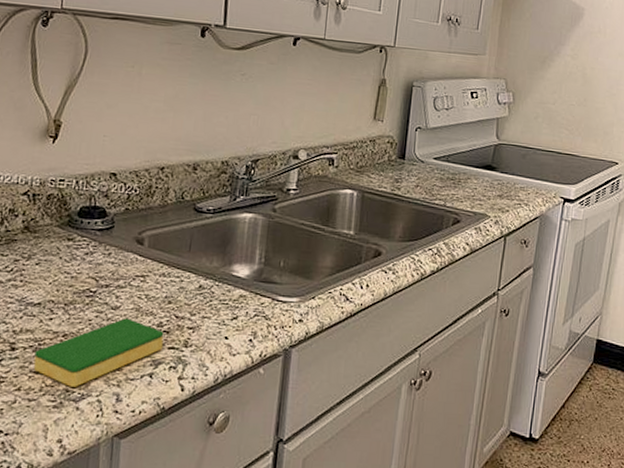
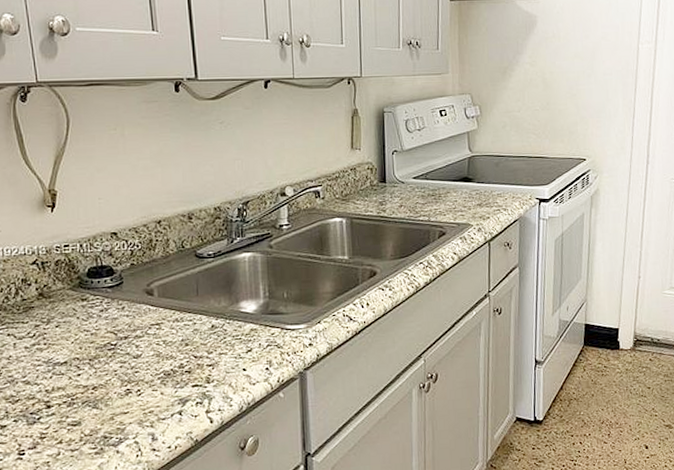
dish sponge: present [33,318,164,387] -> none [69,364,187,434]

